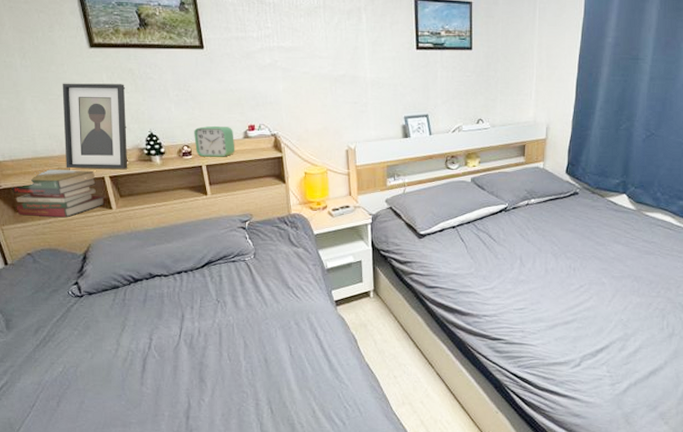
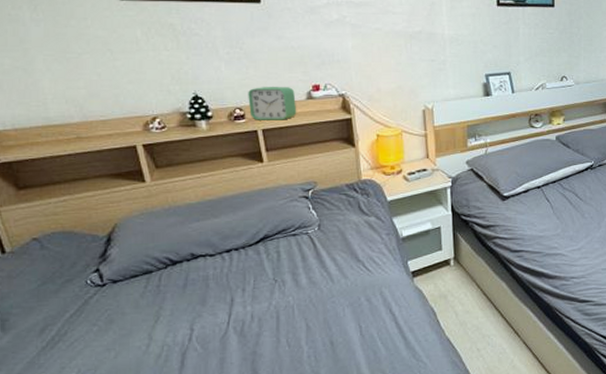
books: present [10,169,105,218] -> none [12,138,136,195]
picture frame: present [62,83,128,169] -> none [84,39,166,137]

